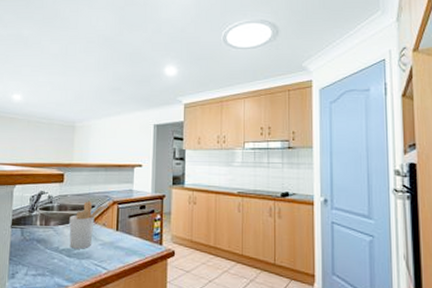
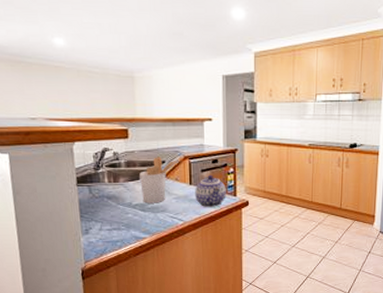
teapot: none [121,221,152,256] -> present [195,174,226,207]

